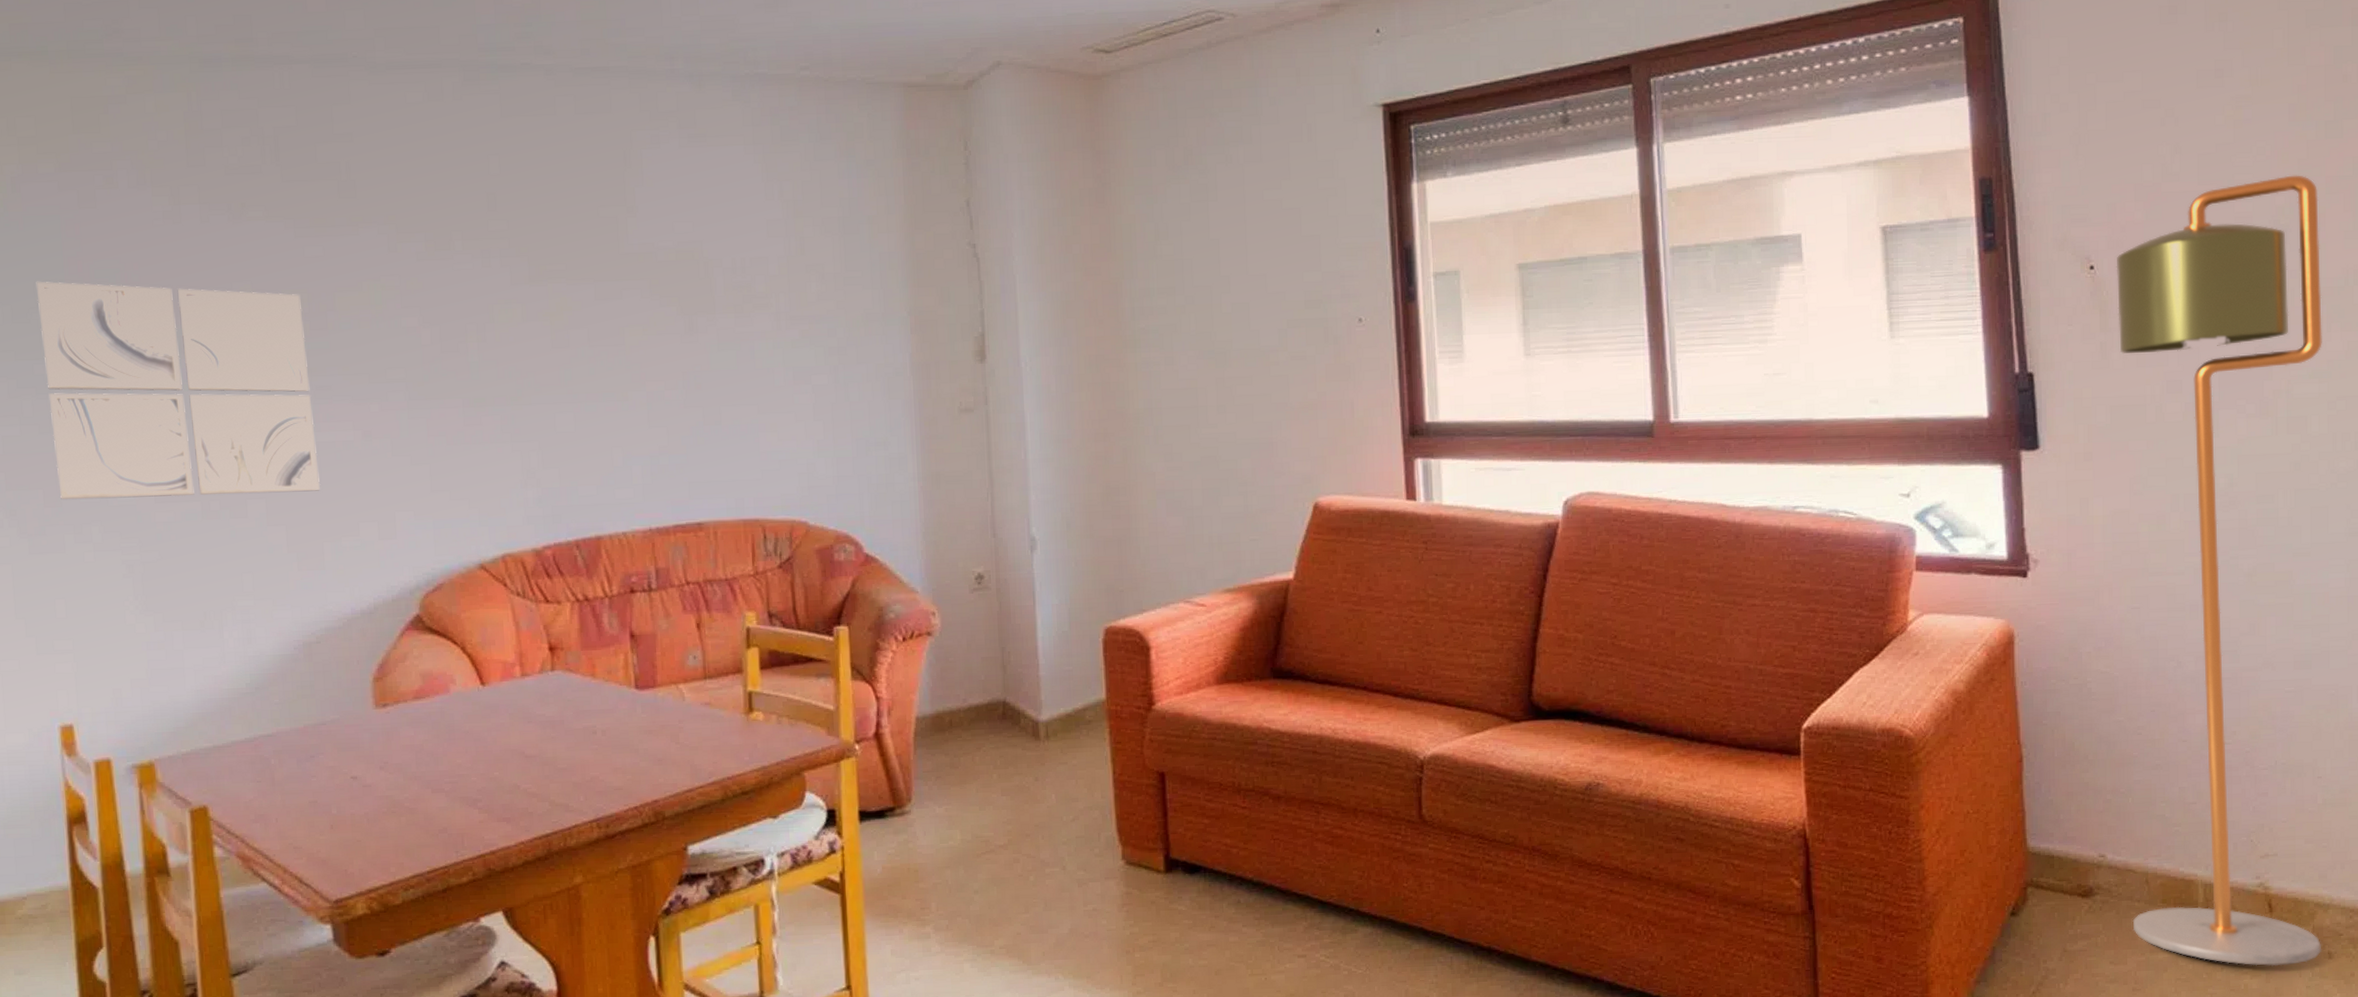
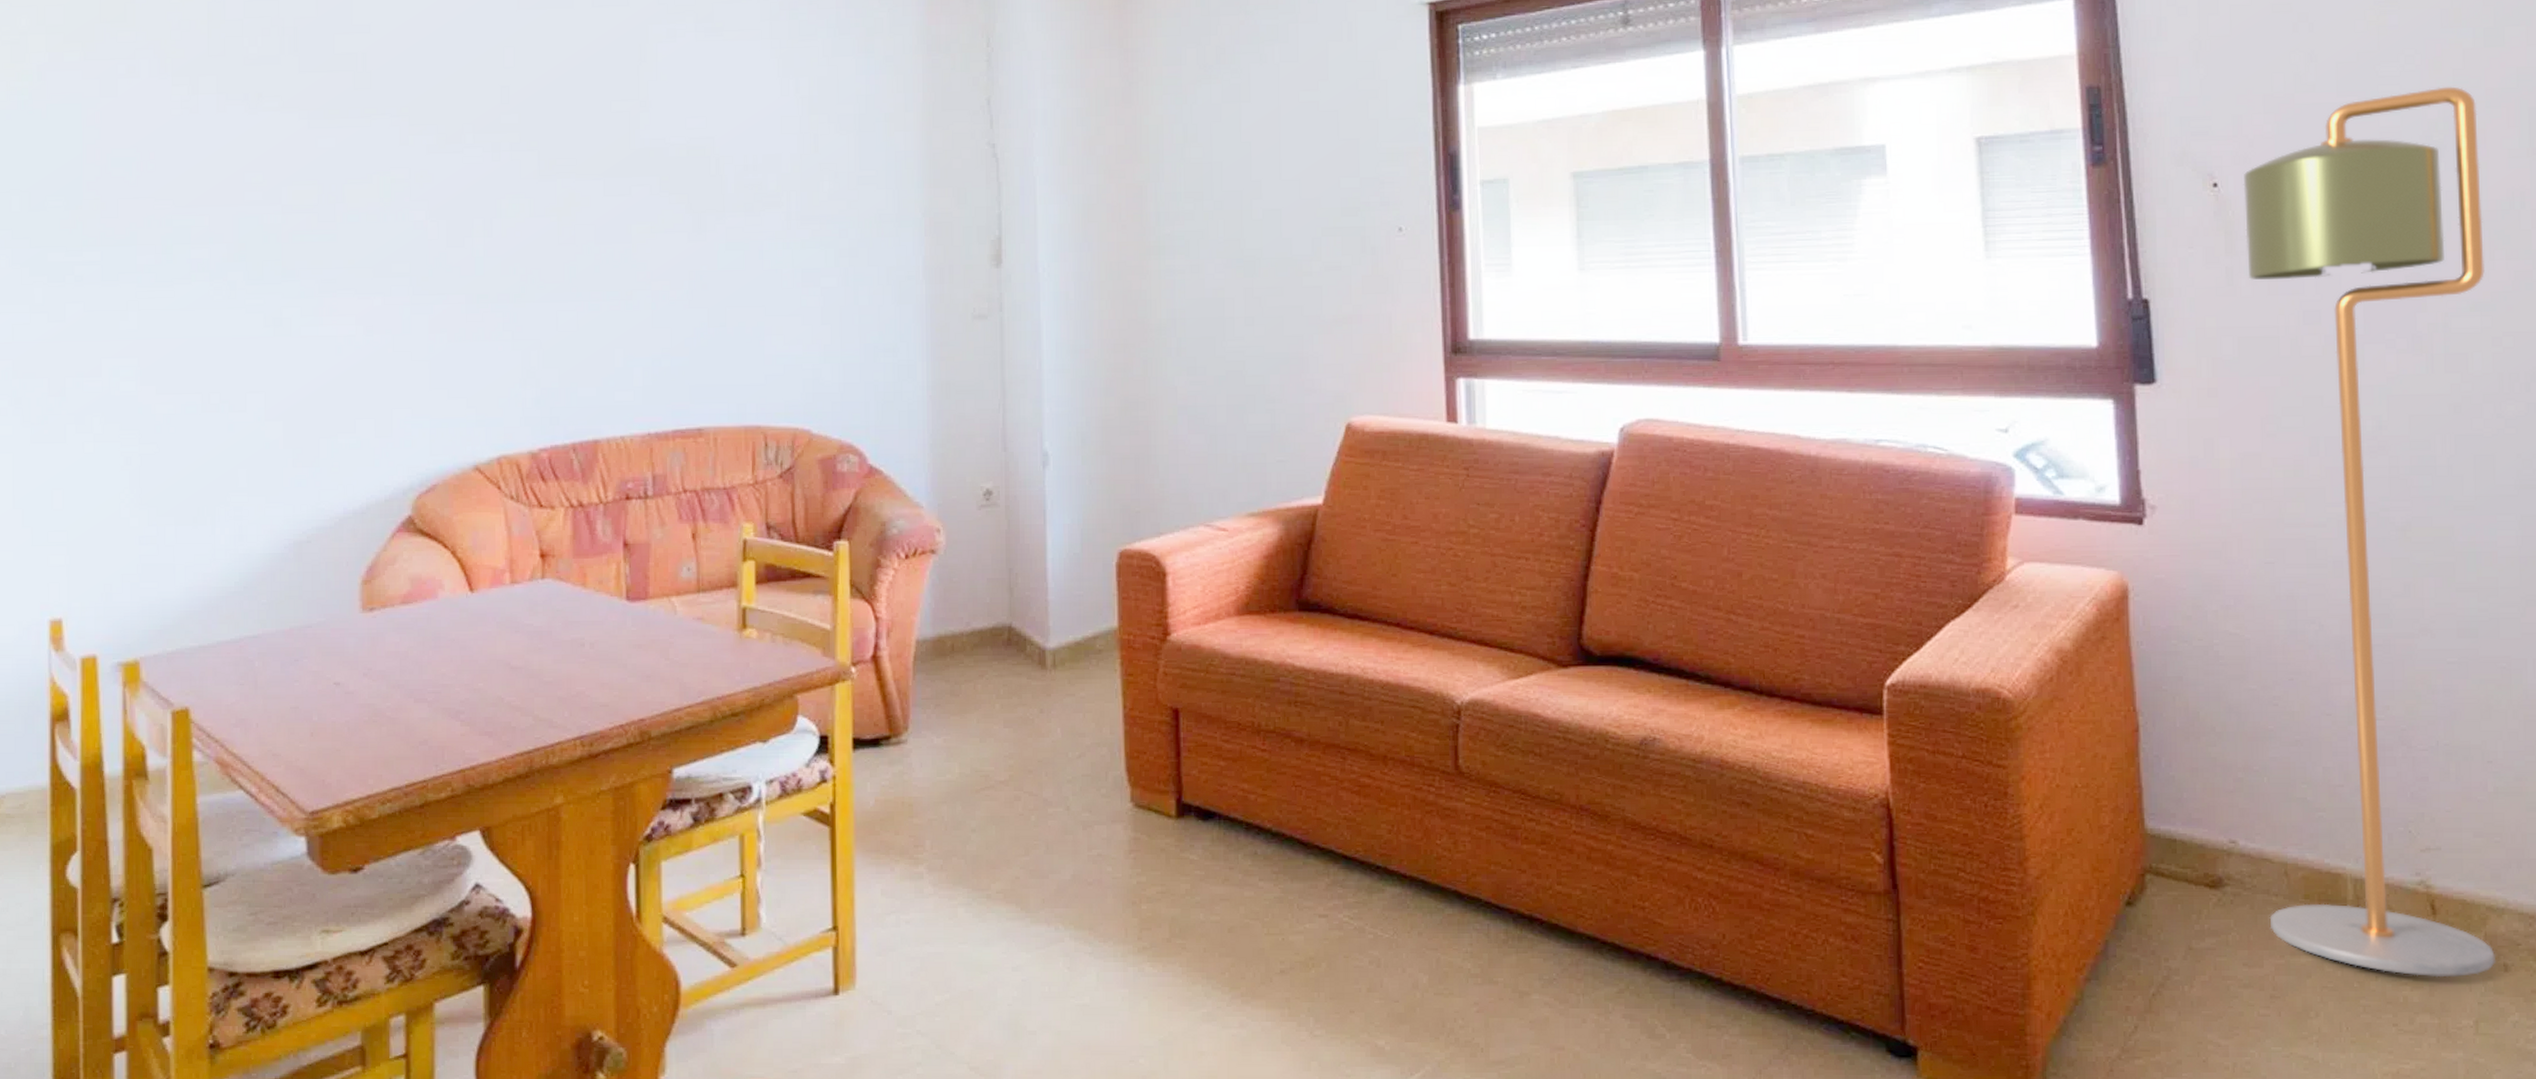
wall art: present [36,281,321,499] -> none [54,169,320,389]

